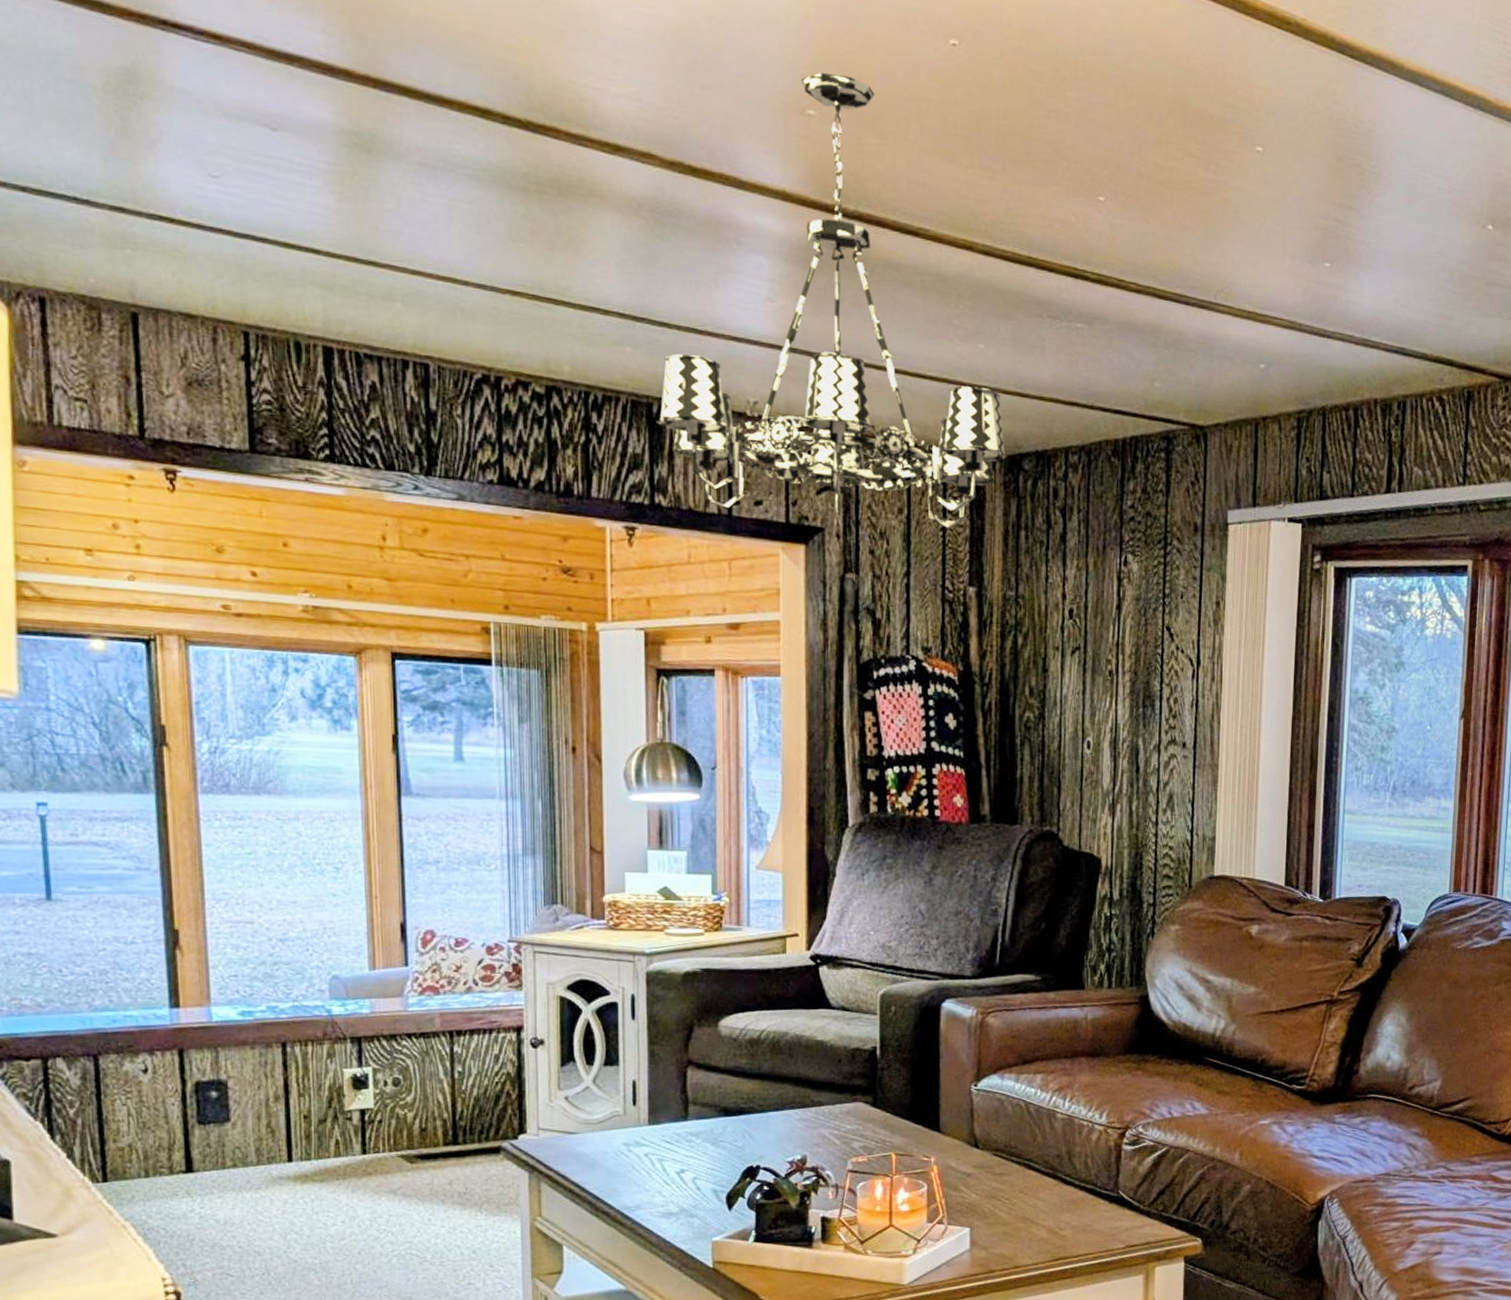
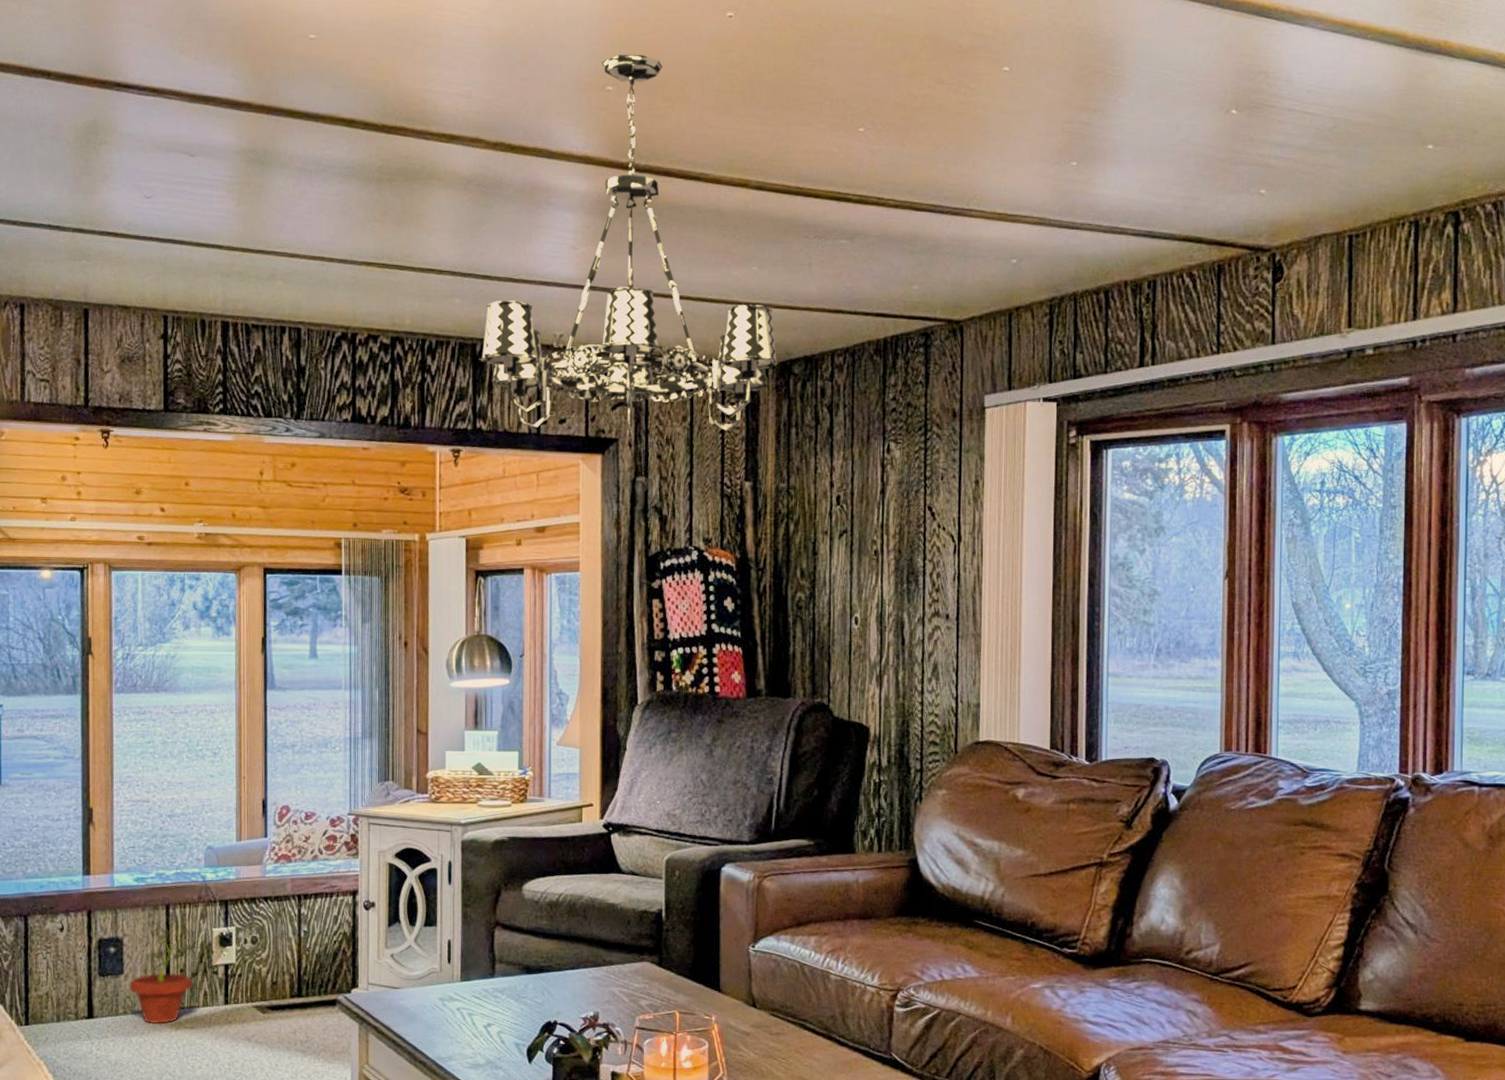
potted plant: none [238,1064,321,1177] -> present [129,924,195,1024]

